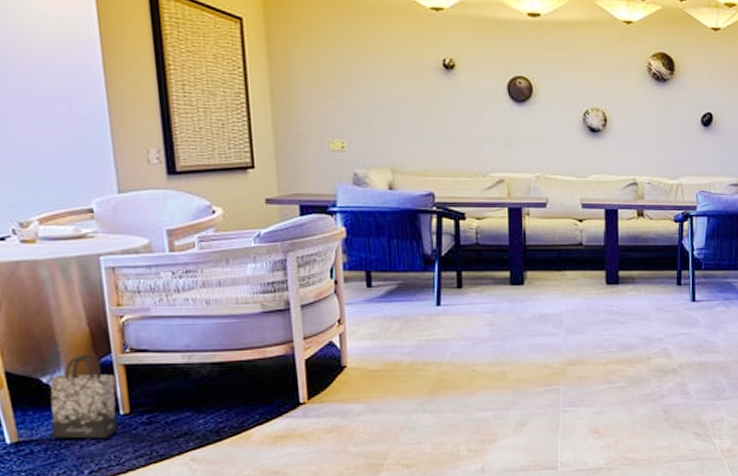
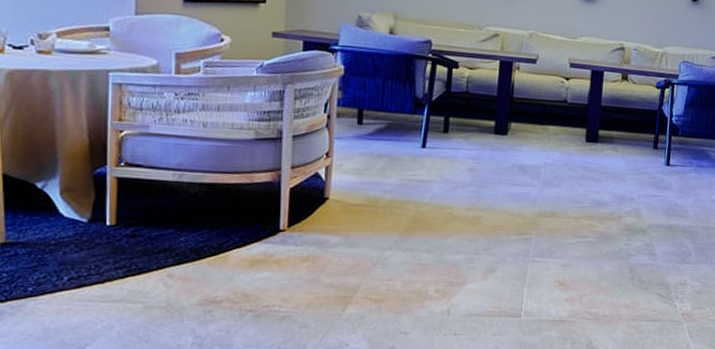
shopping bag: present [49,354,119,439] -> none [36,164,108,248]

